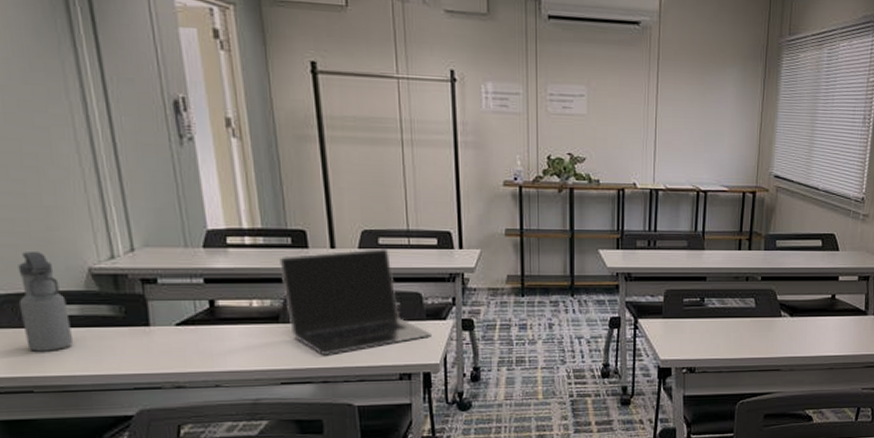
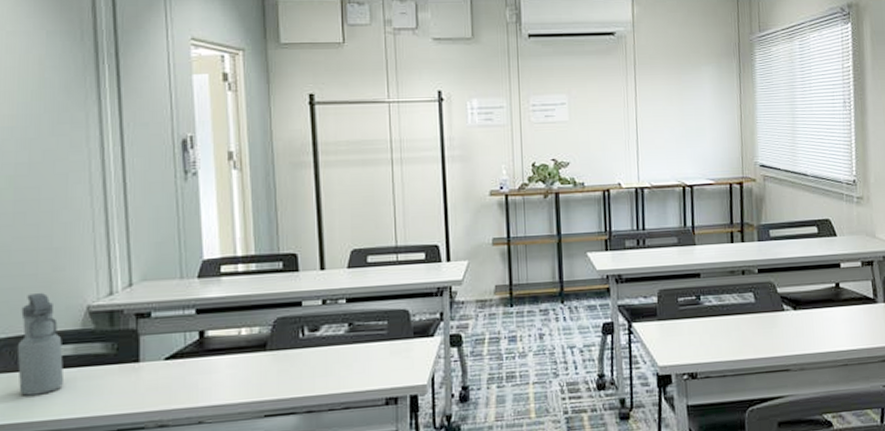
laptop: present [279,249,433,356] -> none [270,267,420,383]

